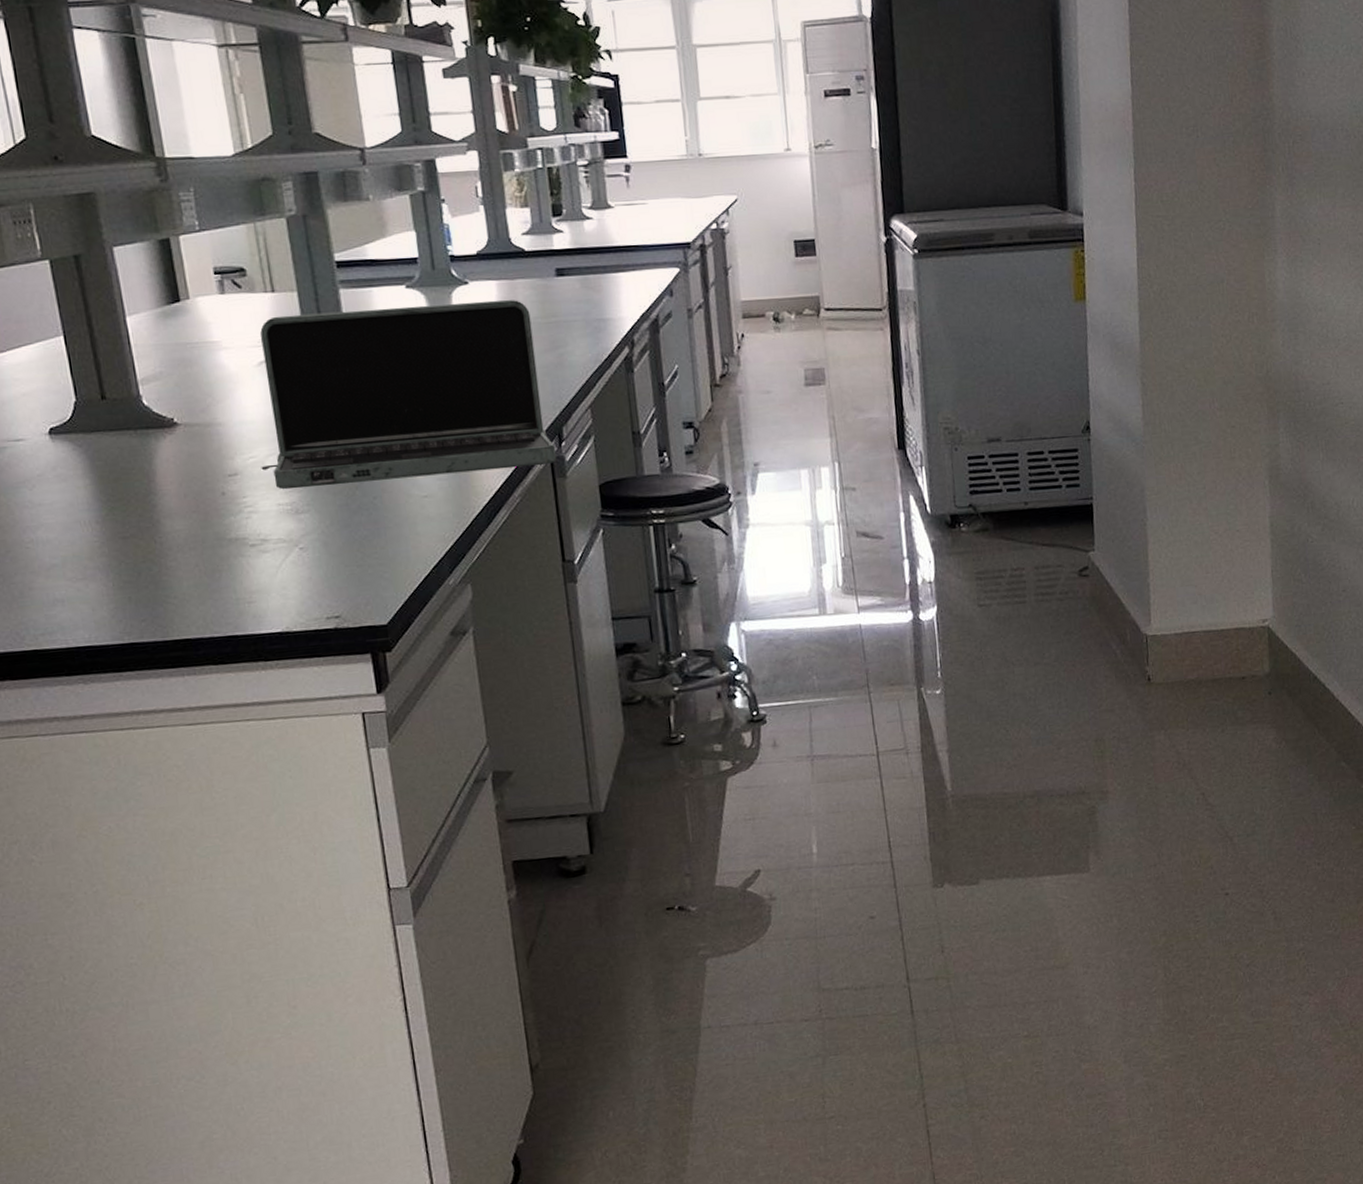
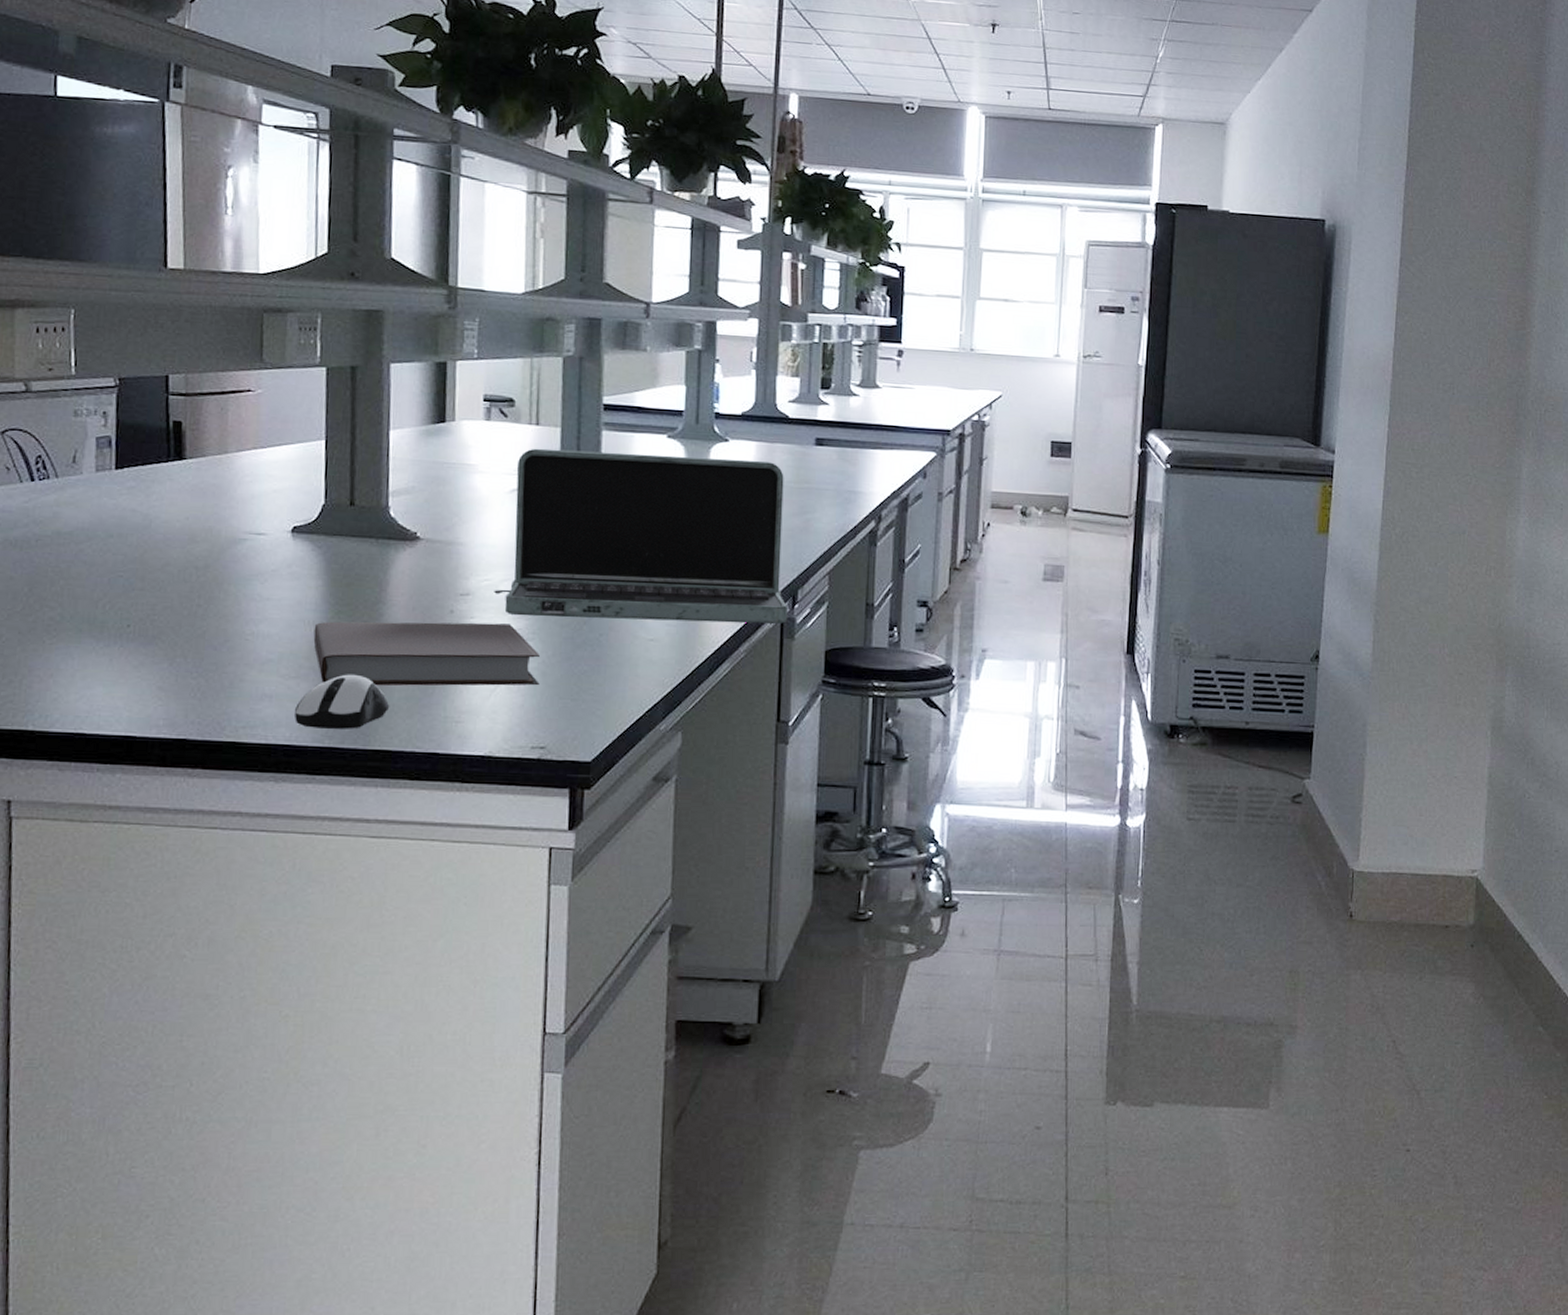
computer mouse: none [89,568,181,627] -> present [295,674,390,729]
notebook: none [91,498,323,581] -> present [313,621,540,686]

